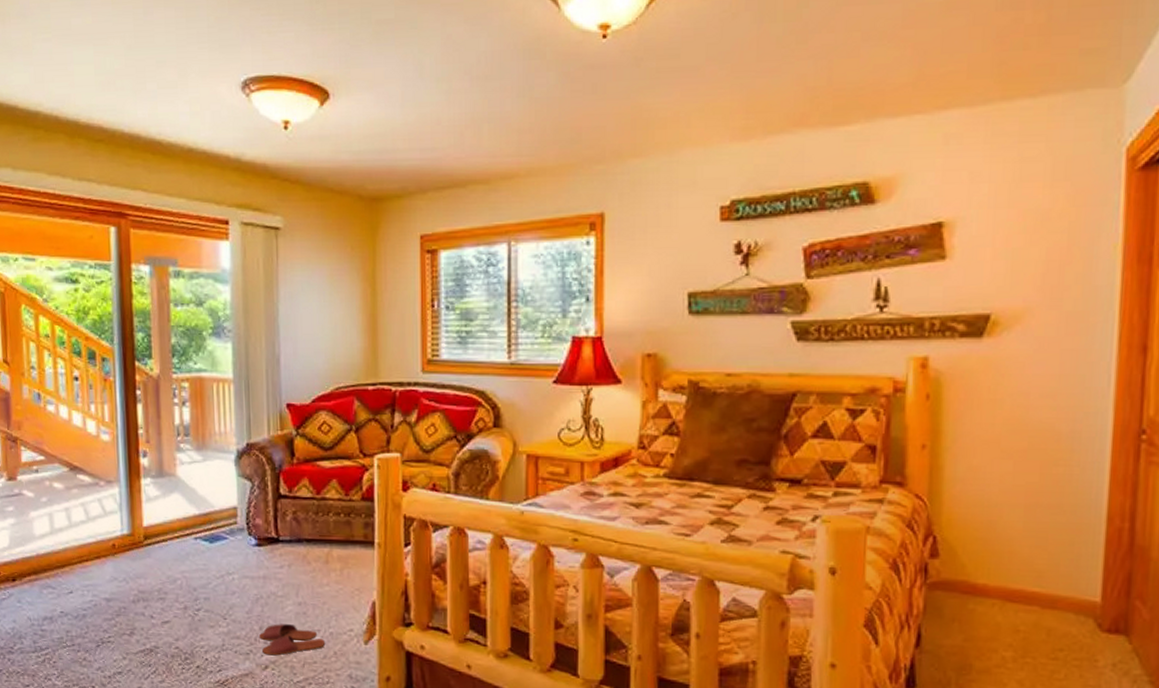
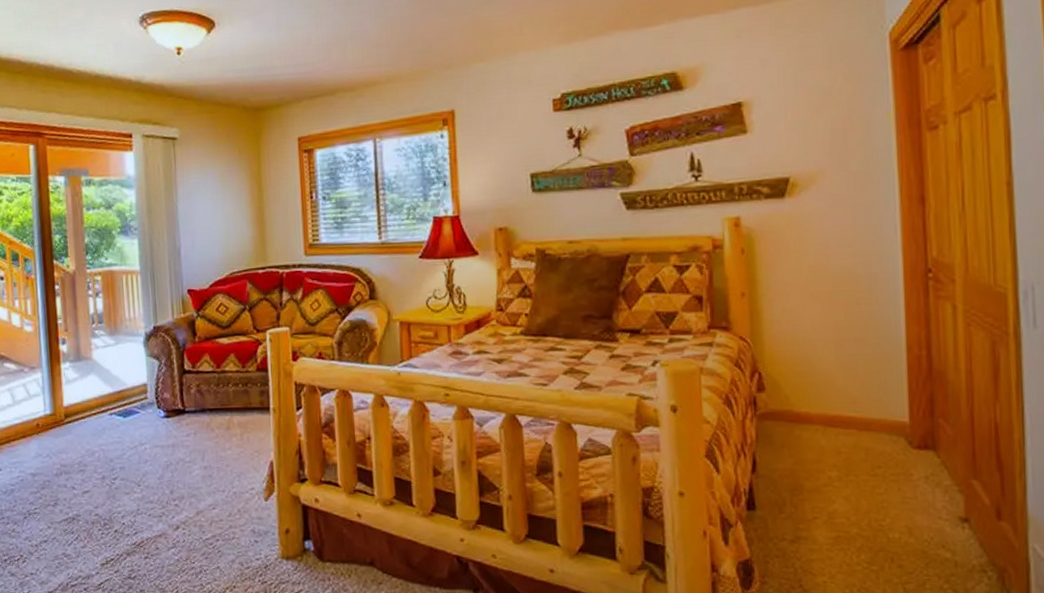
slippers: present [259,624,325,656] -> none [170,487,229,516]

